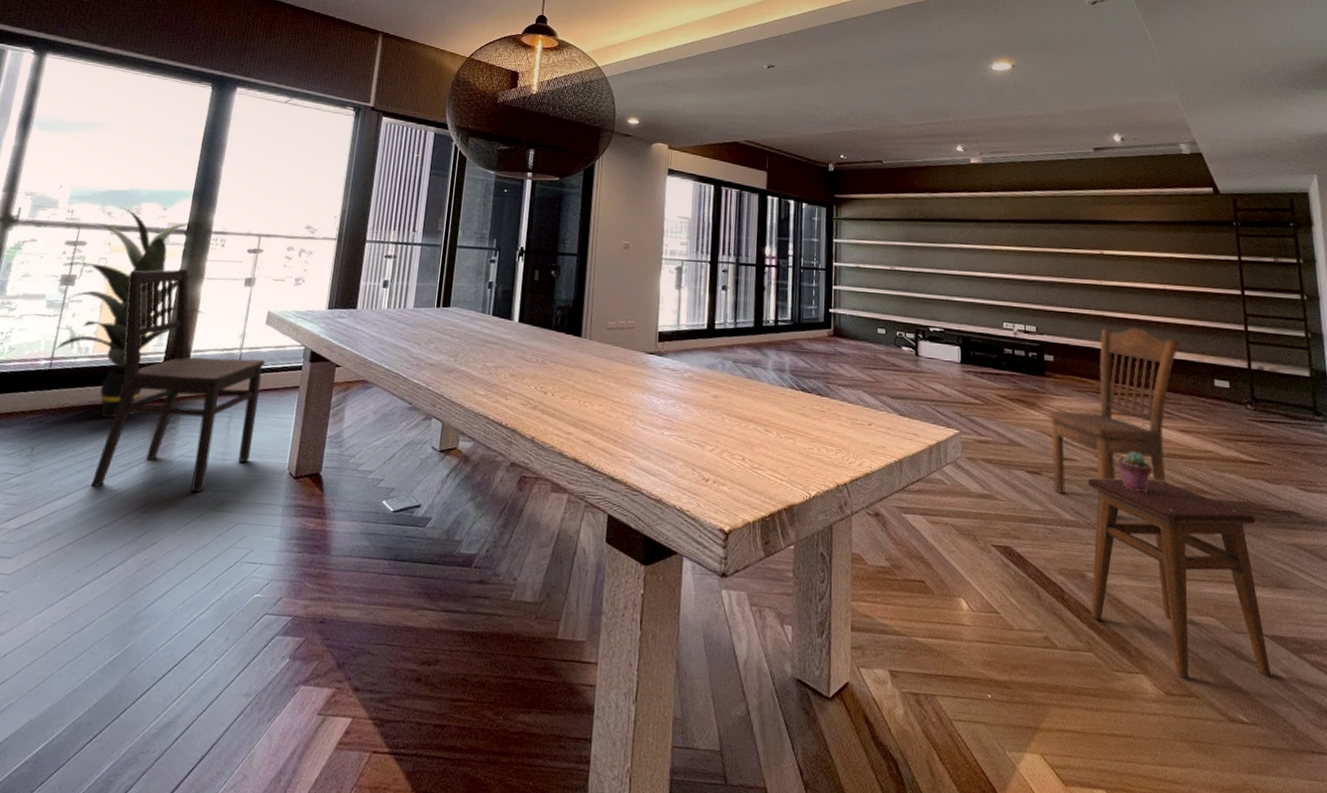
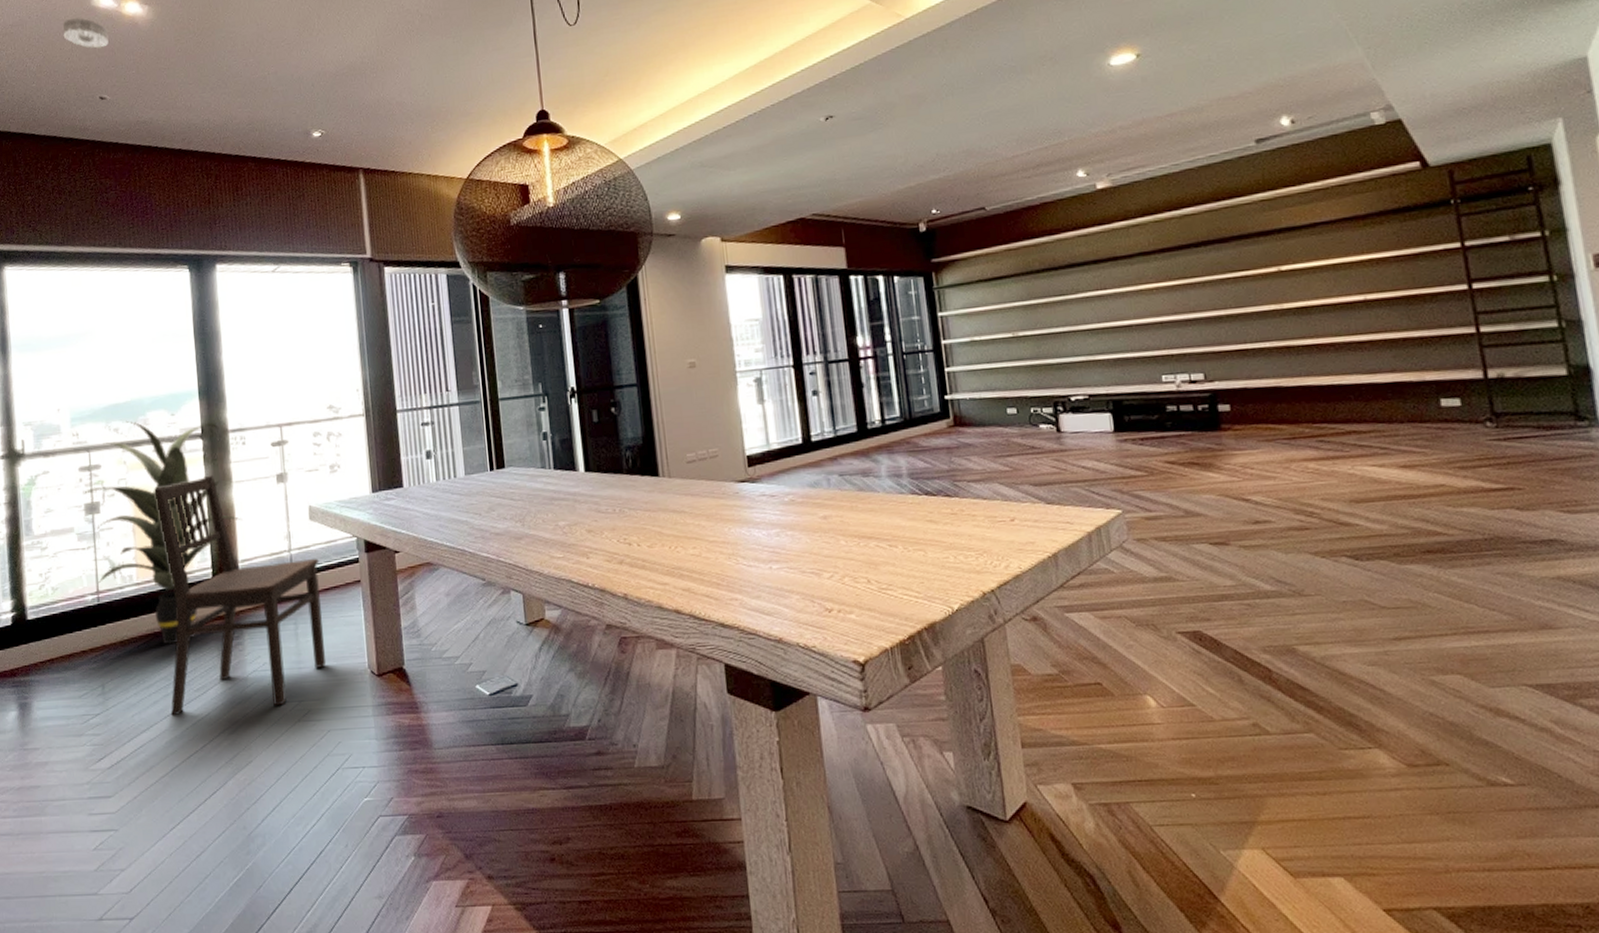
dining chair: present [1048,327,1180,494] -> none [1230,353,1391,563]
stool: present [1087,478,1271,679] -> none [1287,528,1538,746]
potted succulent: present [1117,451,1153,493] -> none [1323,500,1369,547]

